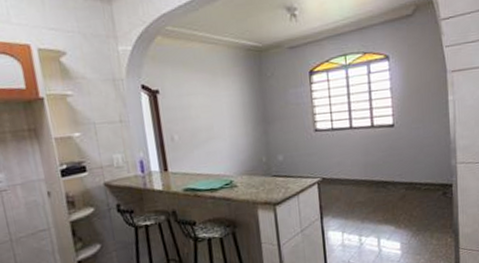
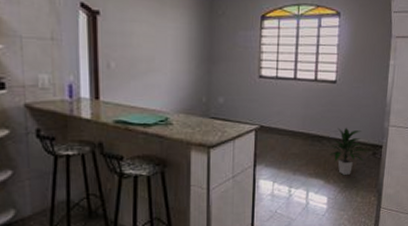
indoor plant: none [395,169,437,219] -> present [329,127,368,175]

